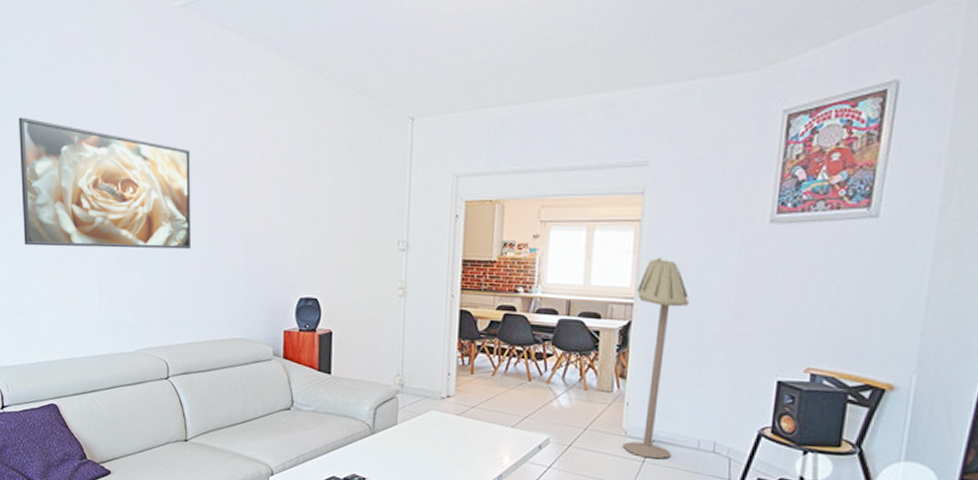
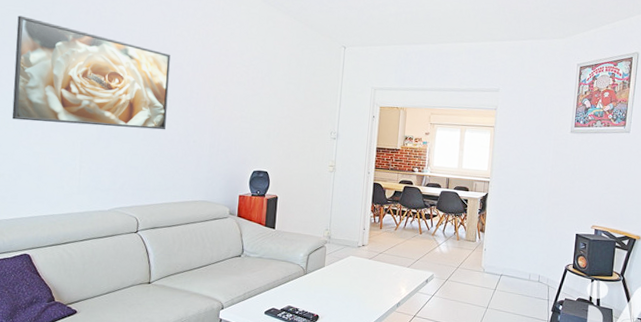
floor lamp: present [623,256,690,459] -> none [482,151,524,288]

